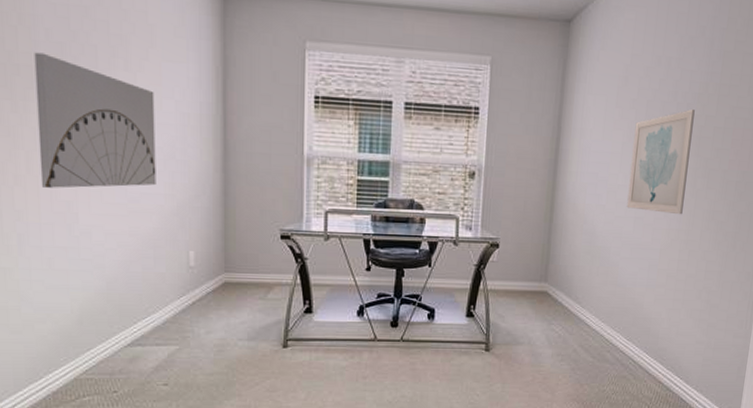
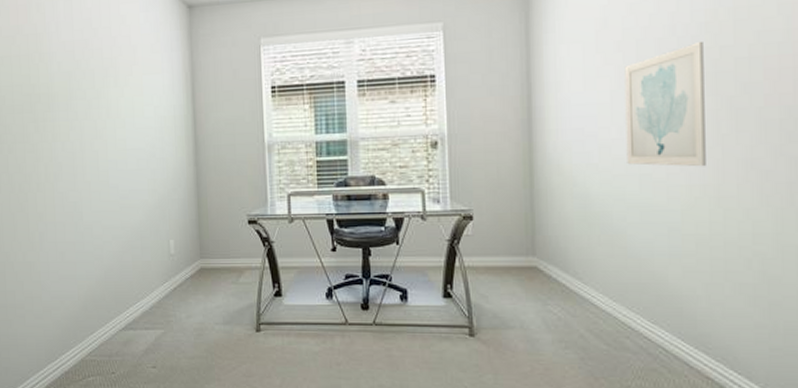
wall art: present [34,52,156,188] -> none [50,82,141,192]

